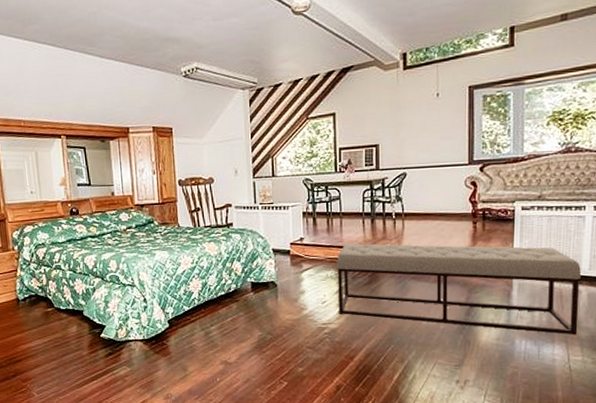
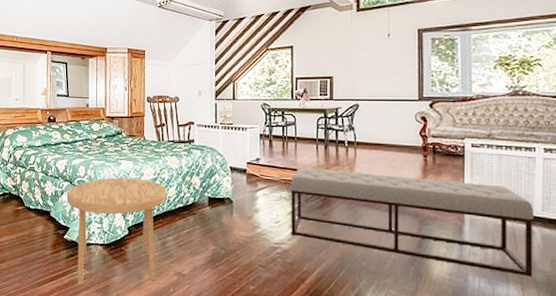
side table: none [99,268,208,383] -> present [66,177,167,286]

